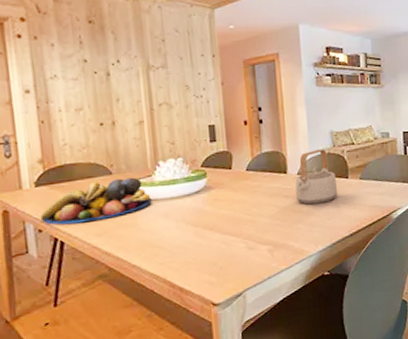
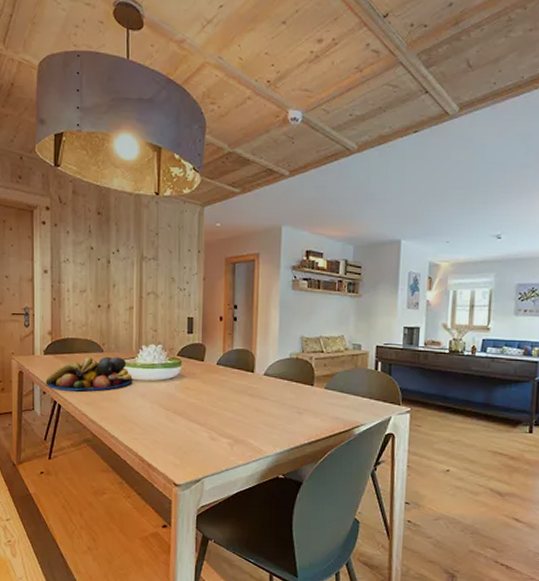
teapot: present [295,149,338,205] -> none [261,353,302,407]

